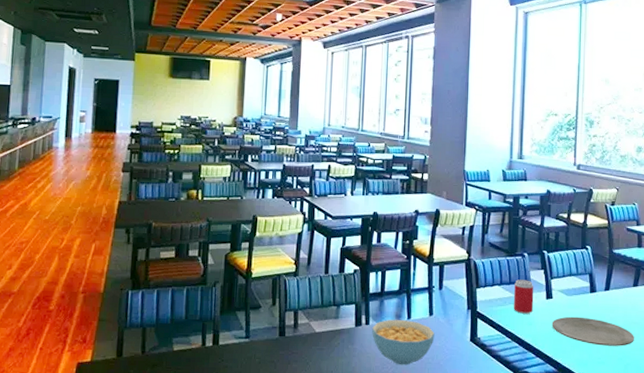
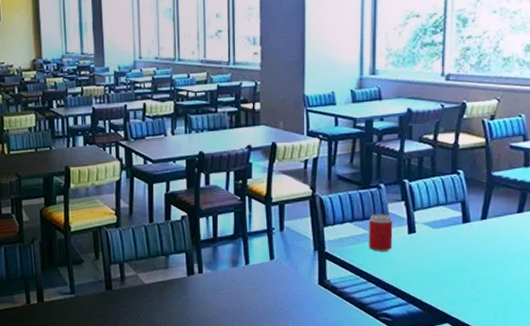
cereal bowl: present [372,319,435,366] -> none [206,265,277,313]
plate: present [552,316,634,346] -> none [415,251,518,281]

